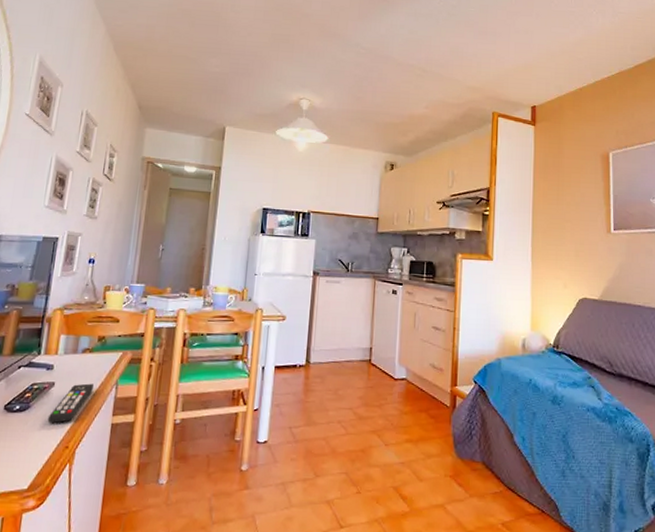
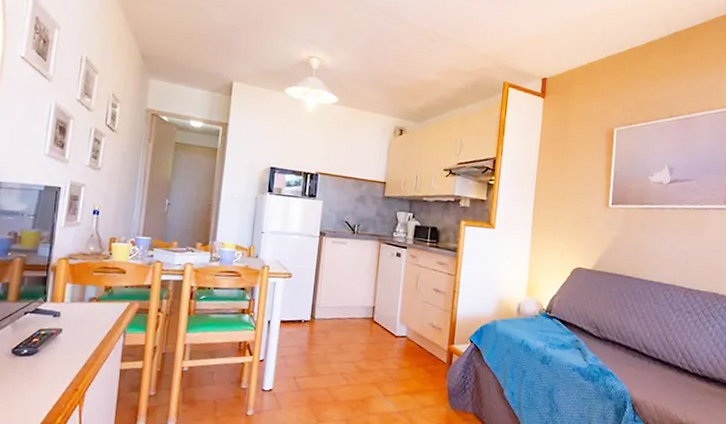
remote control: present [47,383,94,424] -> none [56,331,101,368]

